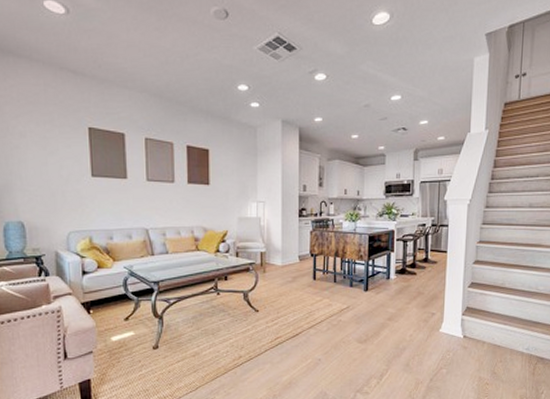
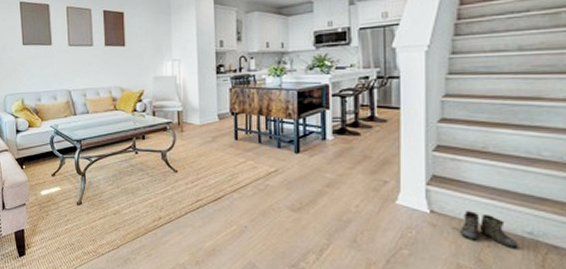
boots: none [479,335,520,362] -> present [455,211,519,249]

